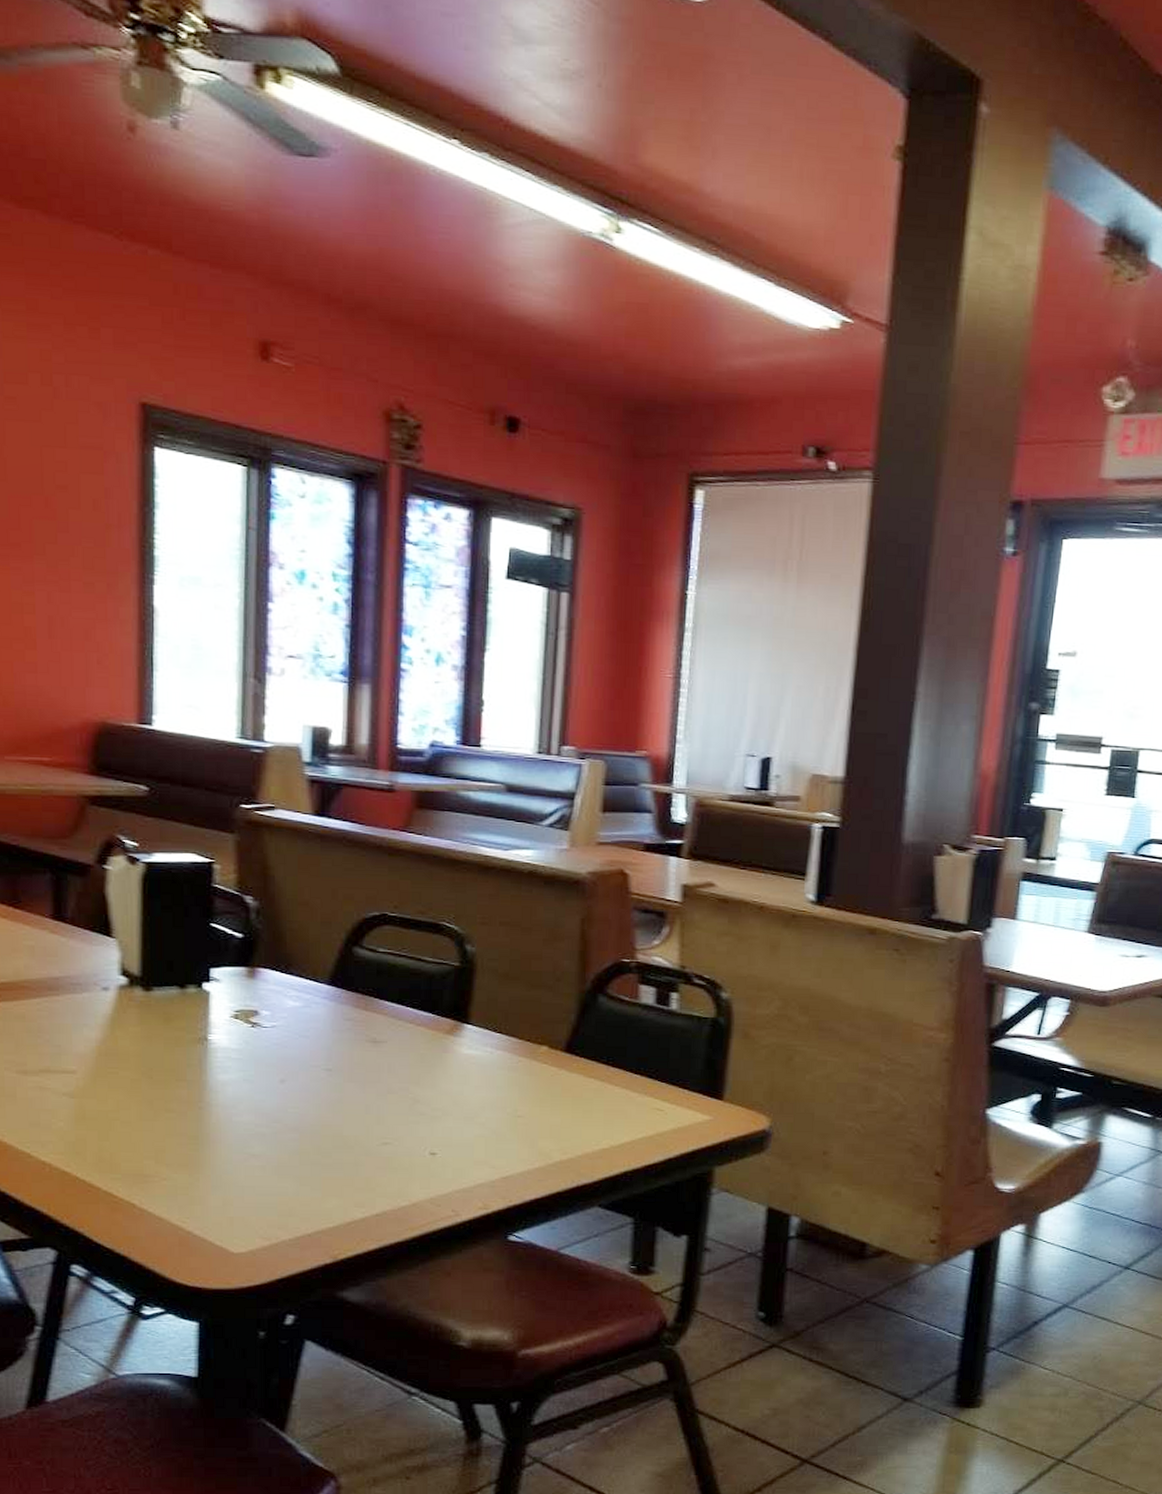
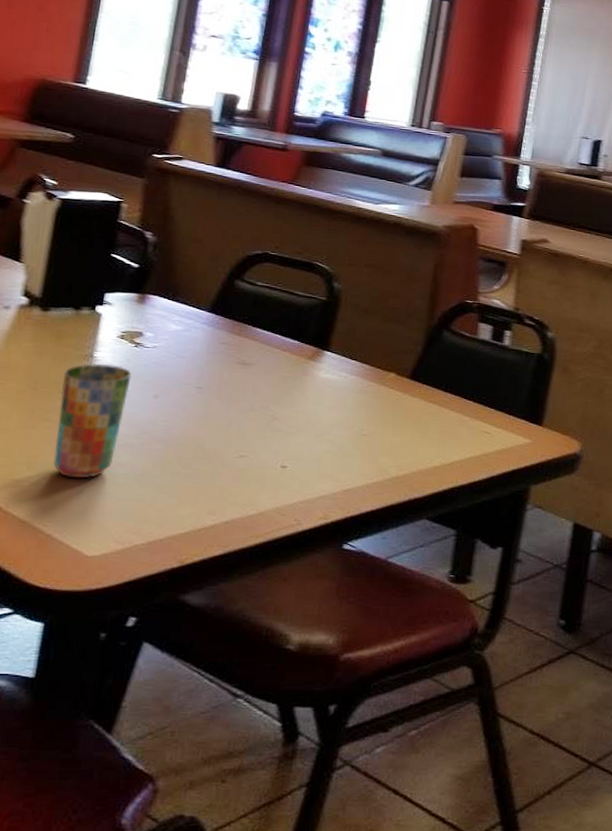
cup: none [178,1047,253,1172] -> present [53,364,132,479]

